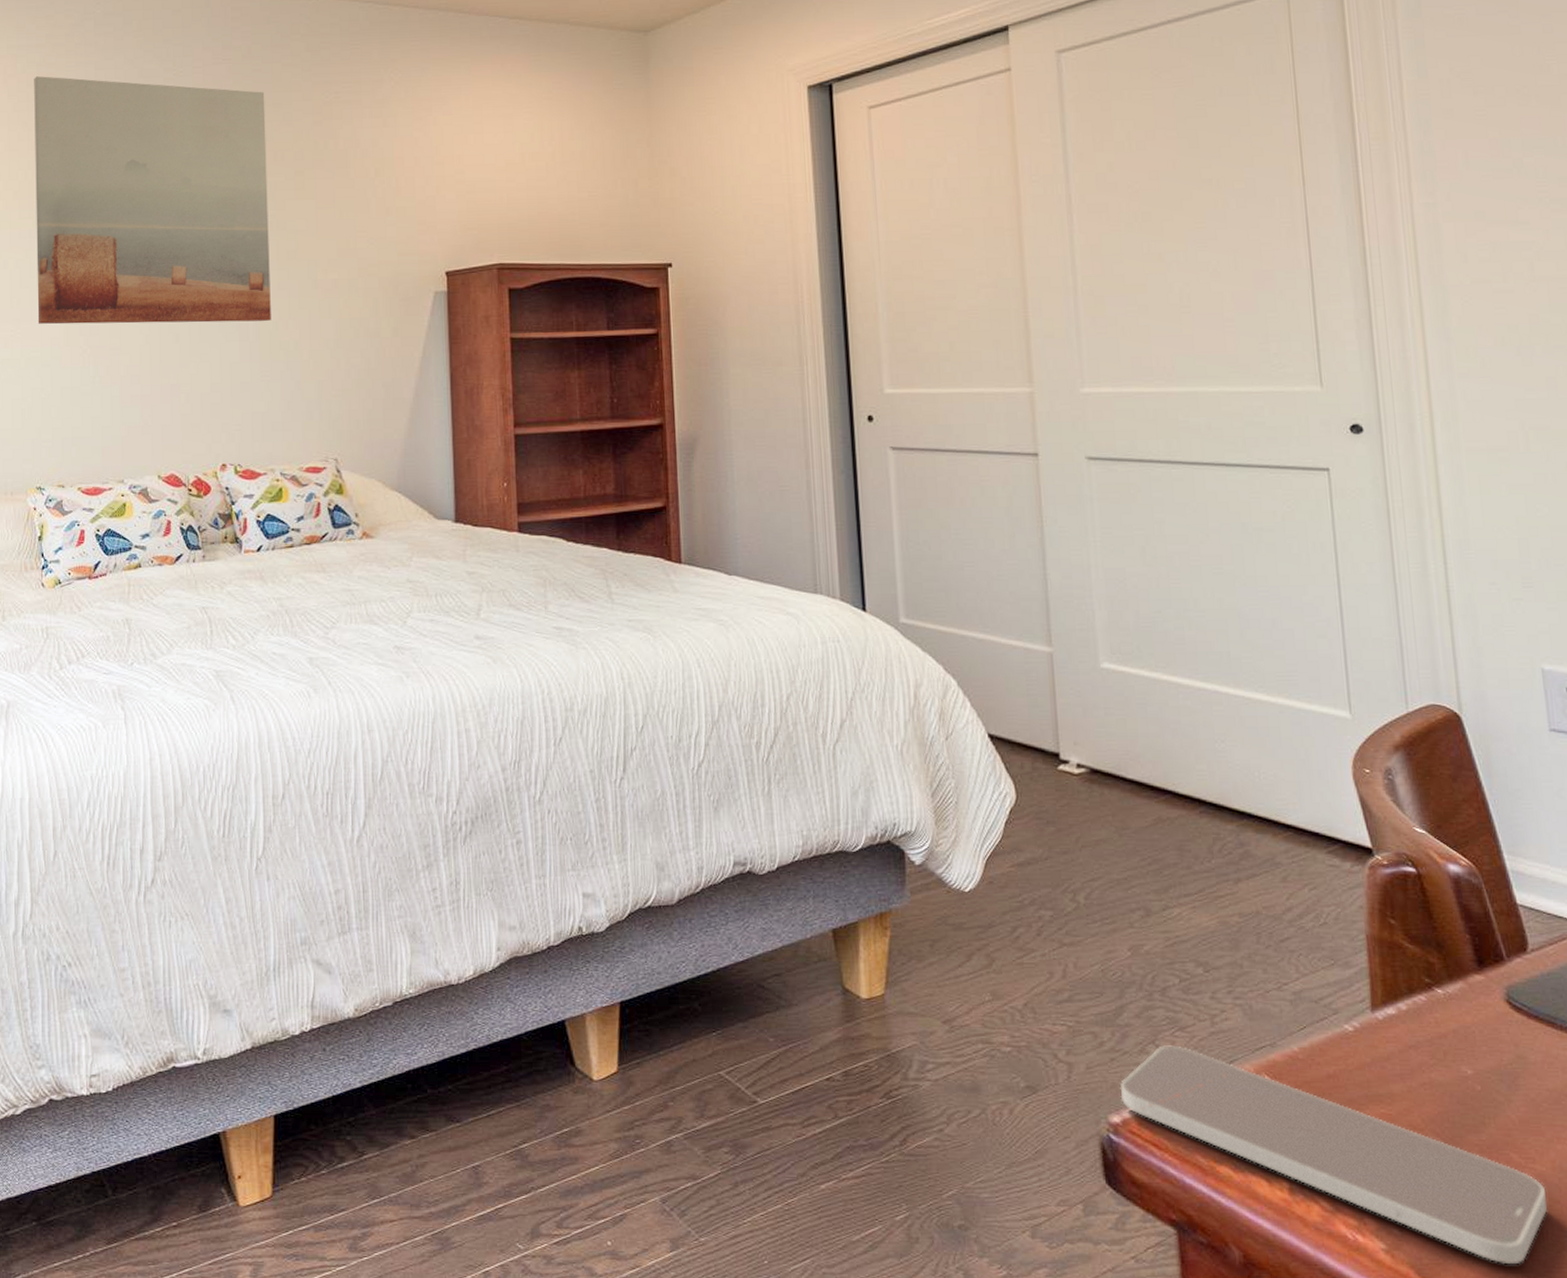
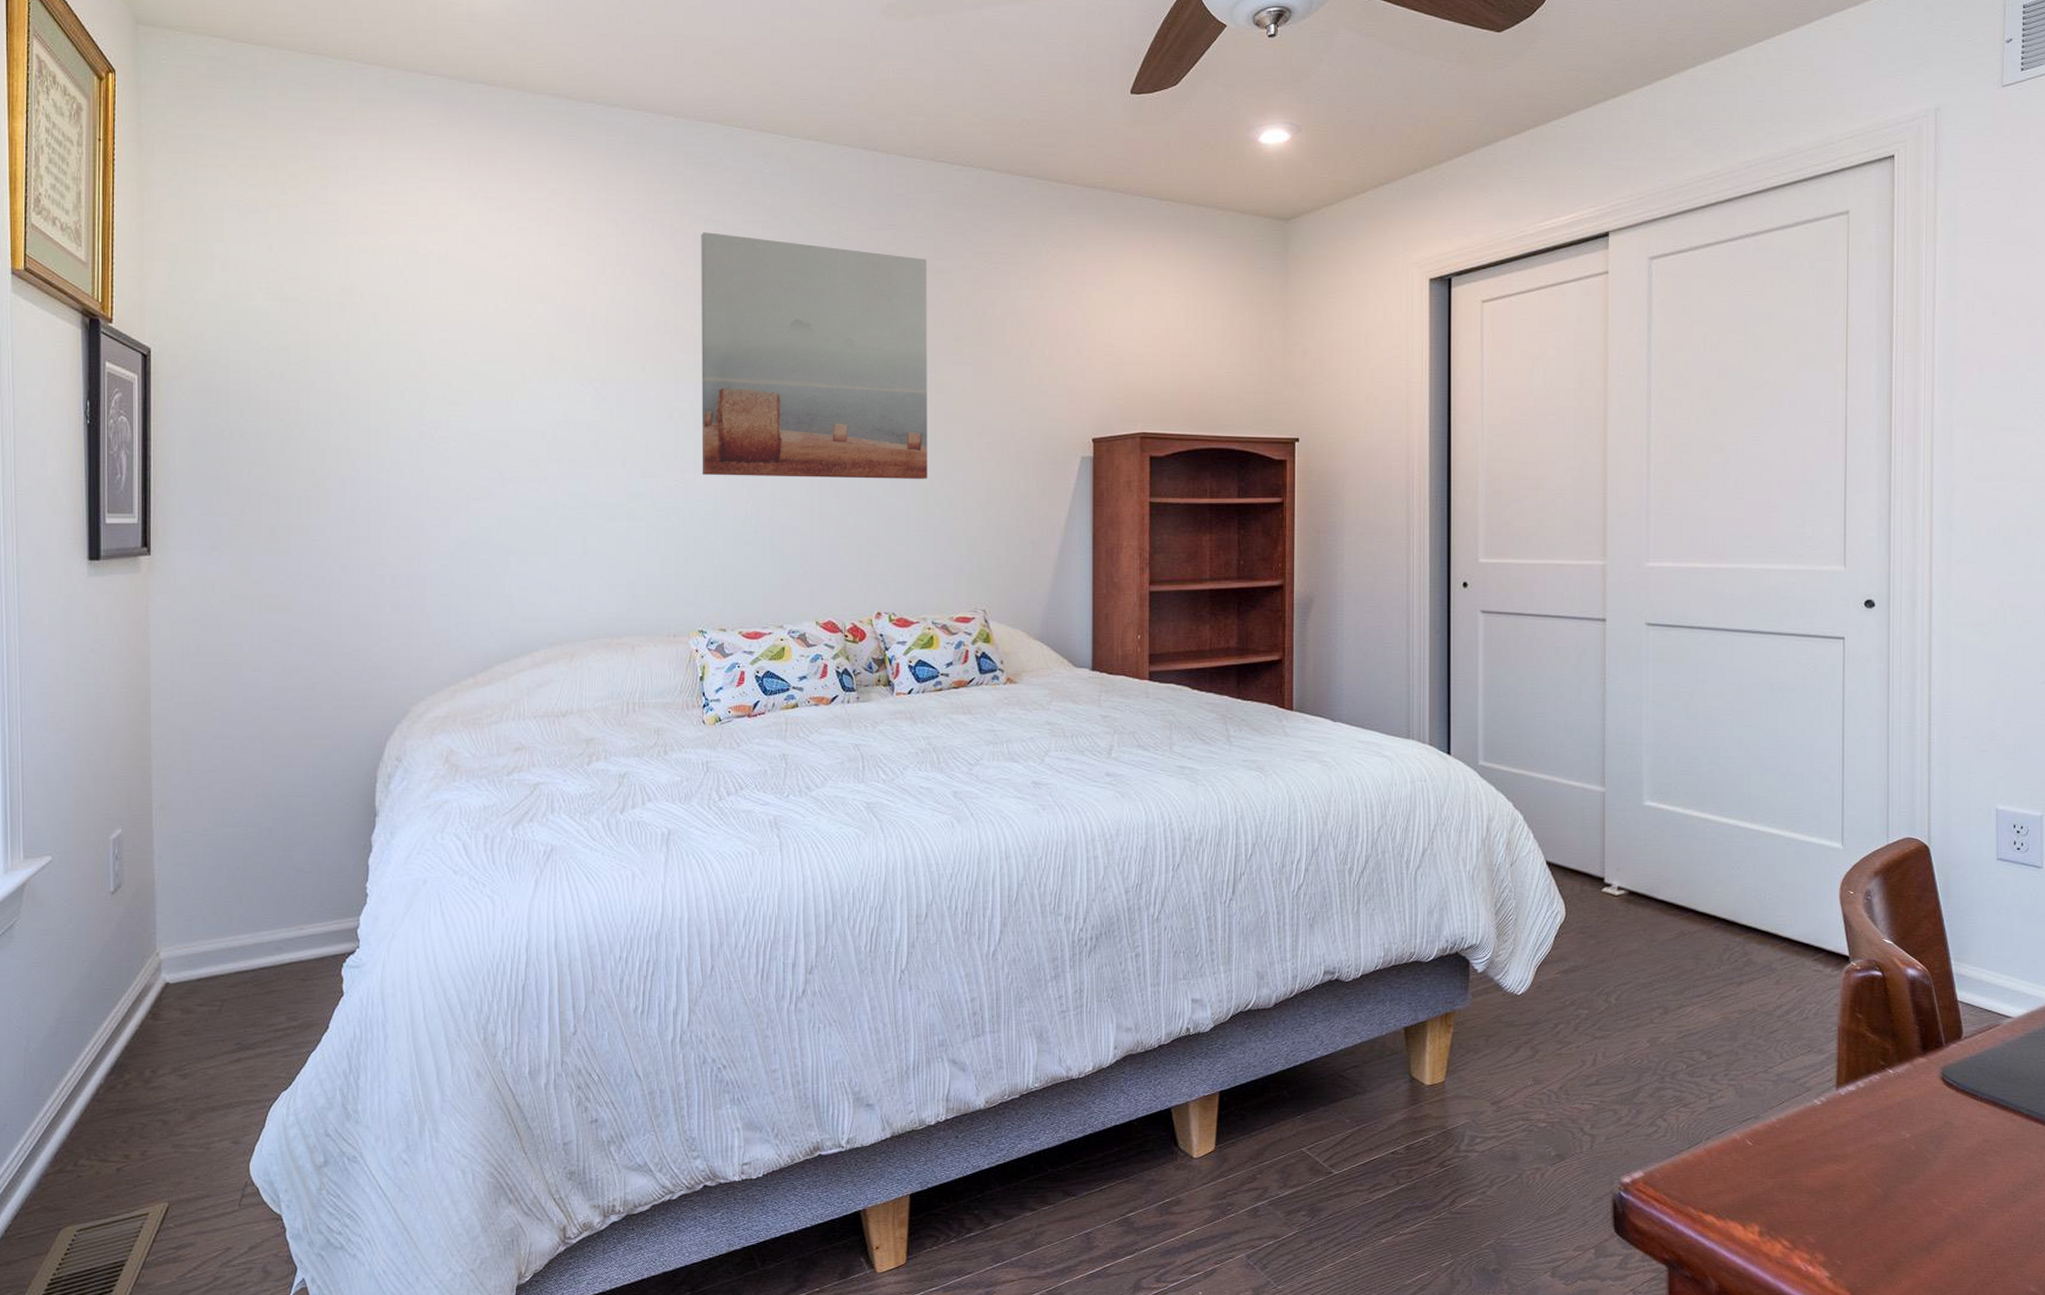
smartphone: present [1119,1045,1548,1263] -> none [1632,1119,1956,1285]

